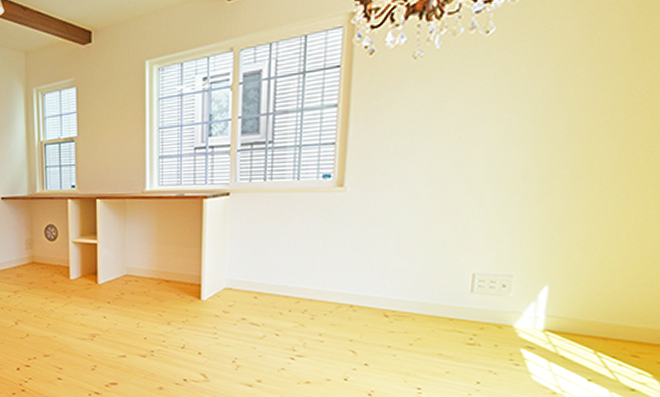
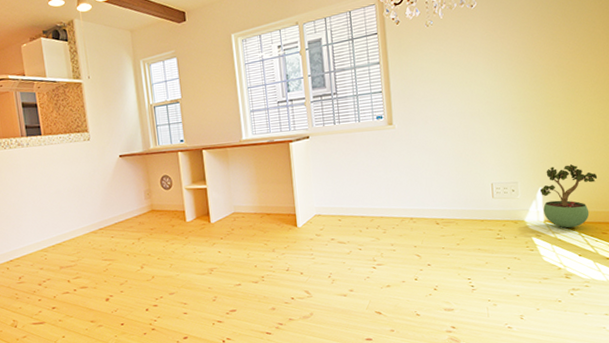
potted plant: none [544,260,641,344] -> present [539,164,598,228]

